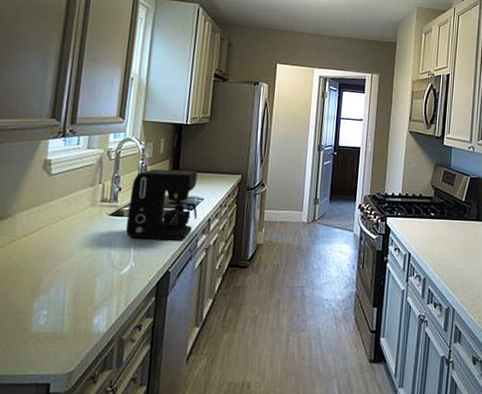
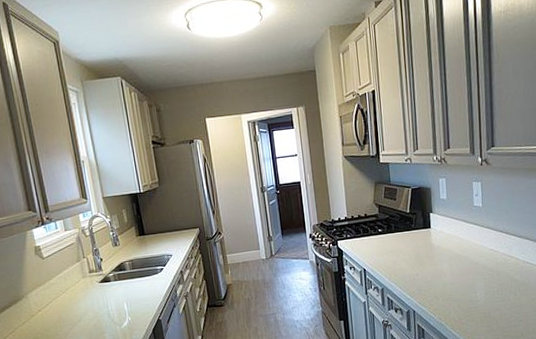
coffee maker: present [125,168,198,240] -> none [110,232,171,298]

